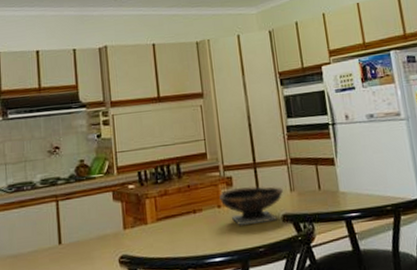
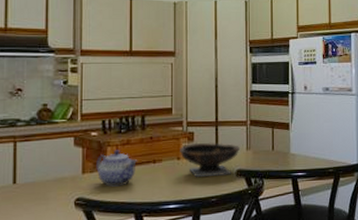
teapot: none [136,201,178,242] -> present [96,150,138,187]

